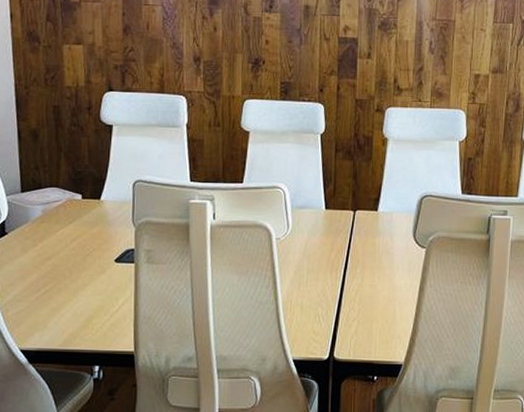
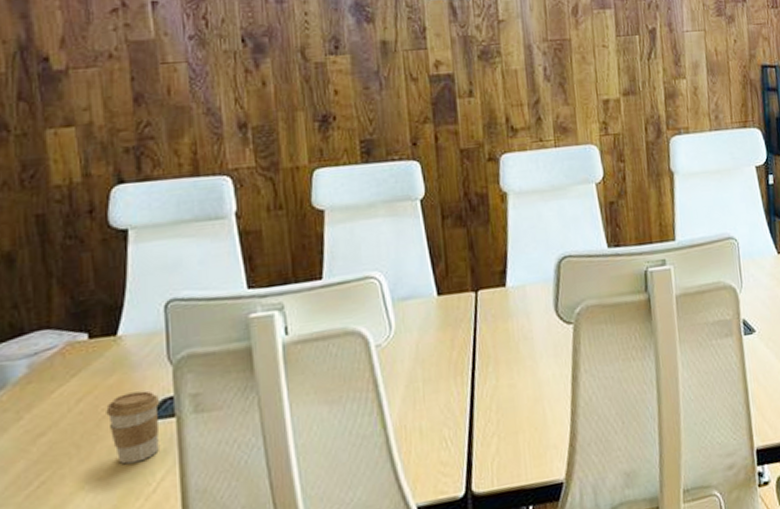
coffee cup: none [90,241,124,290] -> present [106,390,159,465]

